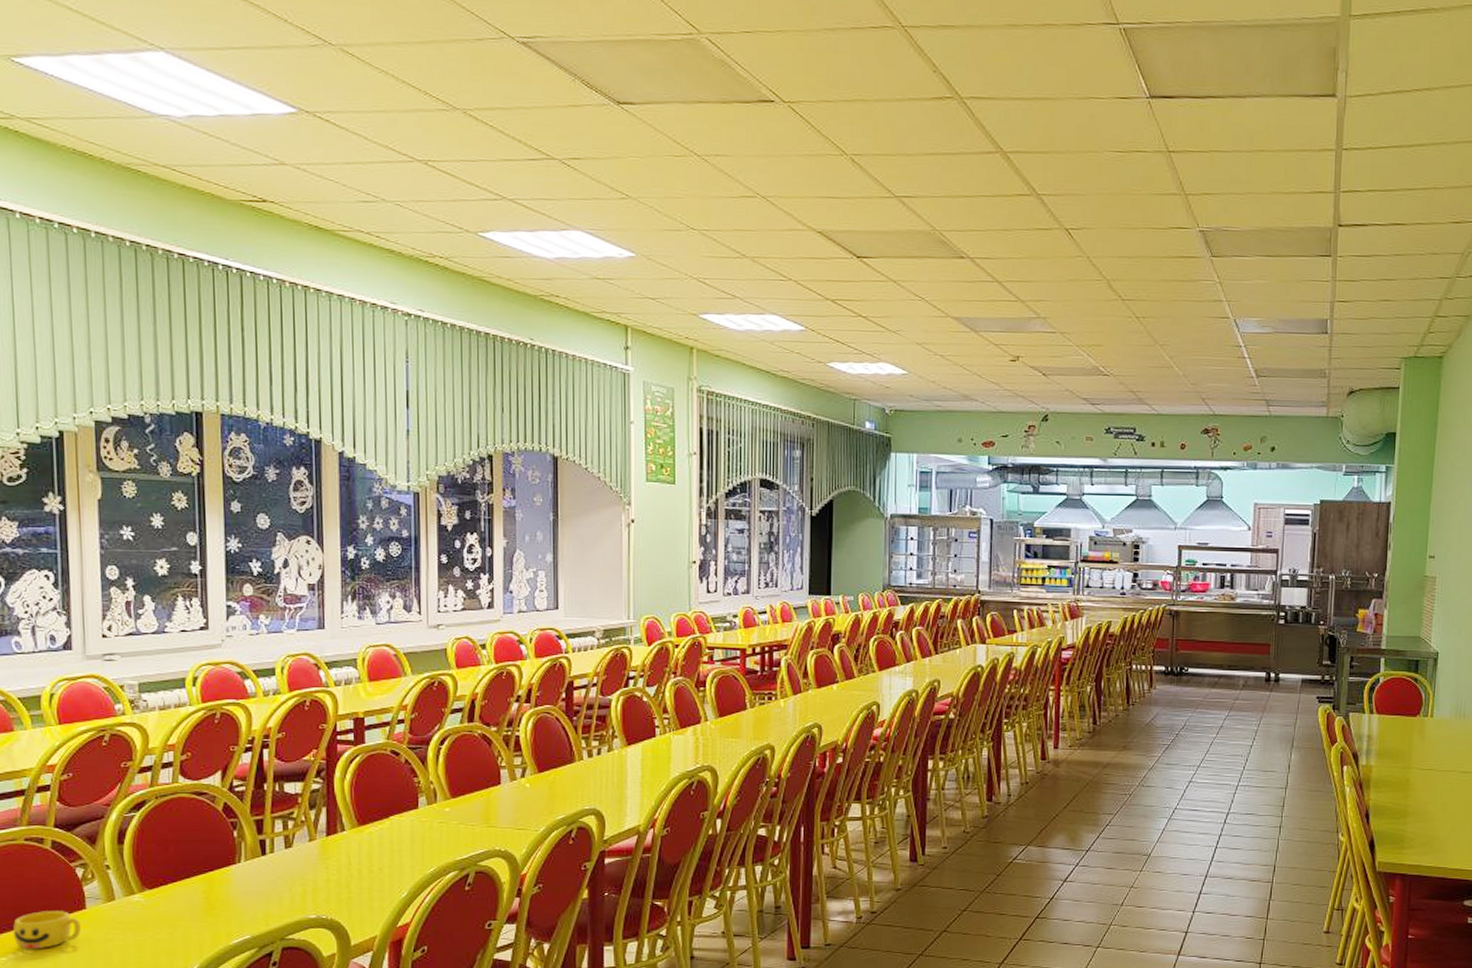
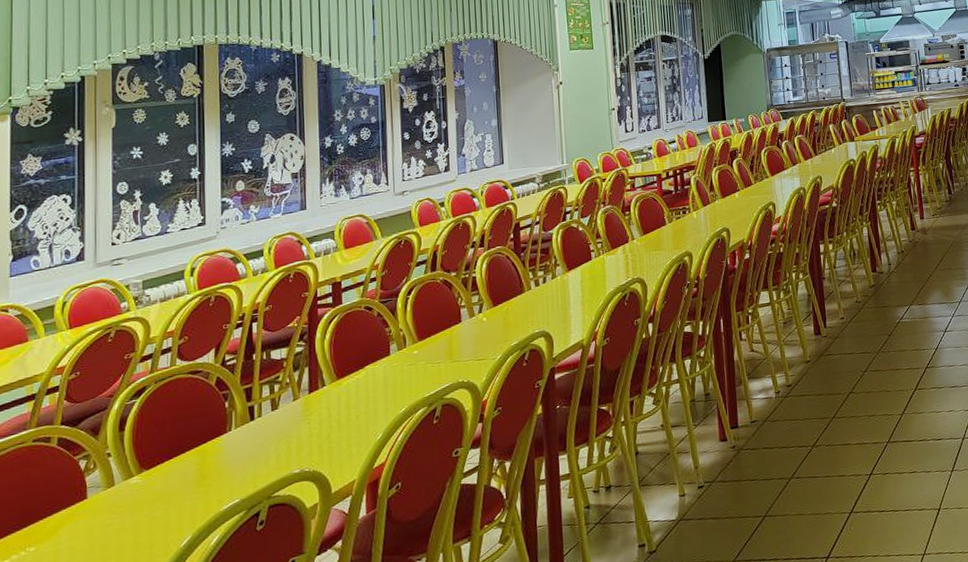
cup: present [13,911,81,950] -> none [18,504,81,548]

